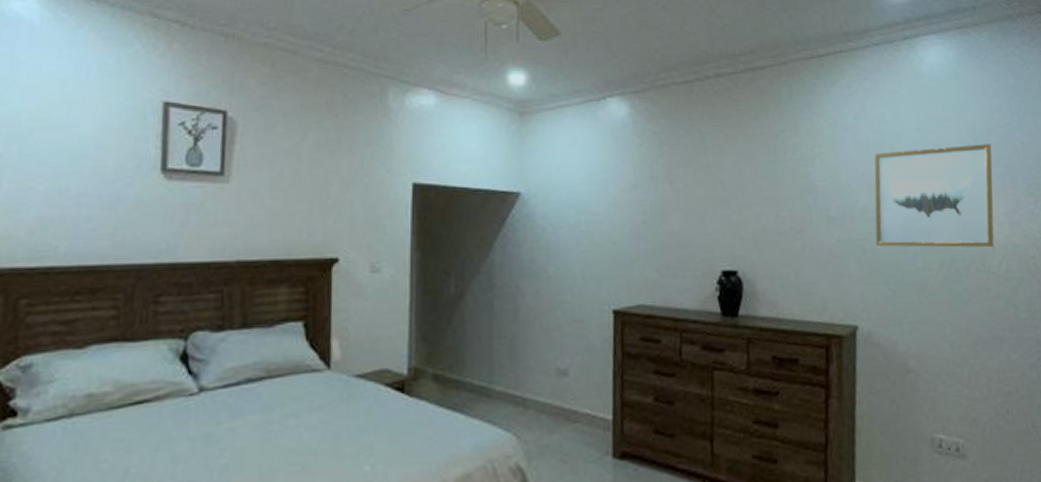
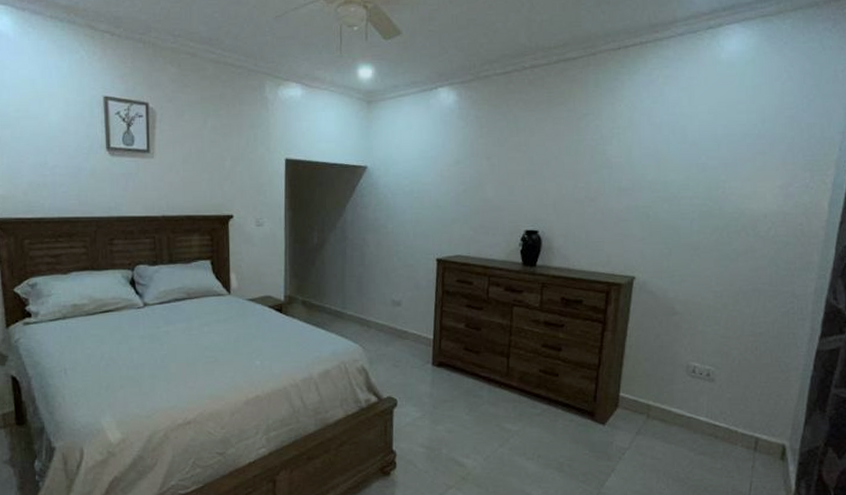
wall art: present [874,144,995,248] -> none [659,124,778,216]

